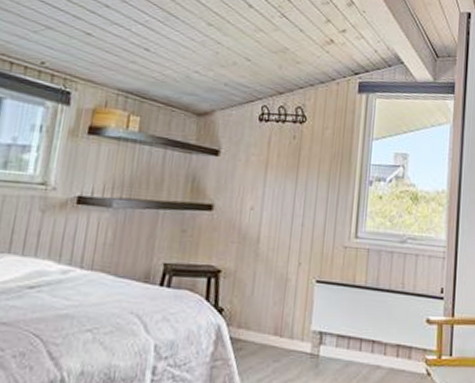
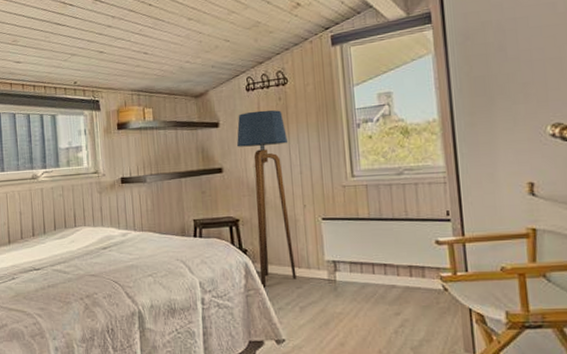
floor lamp: none [231,145,295,357] -> present [236,109,297,287]

